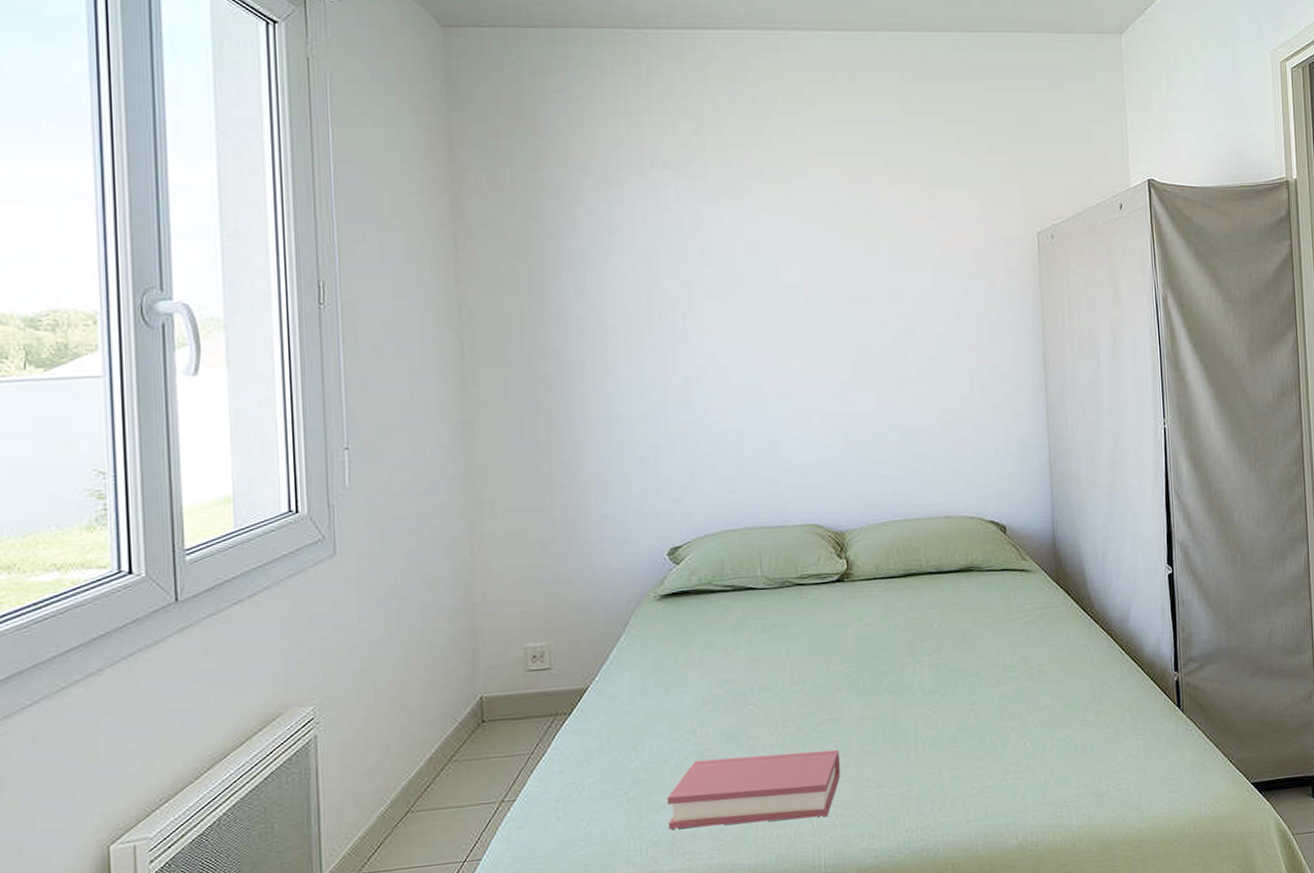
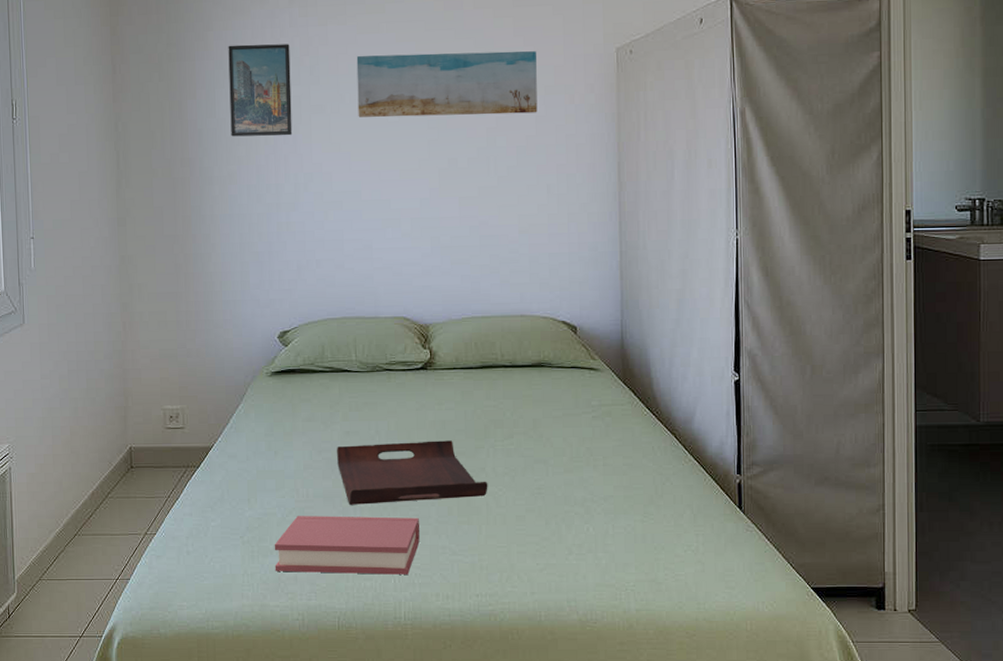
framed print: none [601,220,681,325] -> present [228,44,293,137]
serving tray: none [741,659,916,742] -> present [337,440,488,505]
wall art: none [755,233,957,304] -> present [356,51,538,118]

